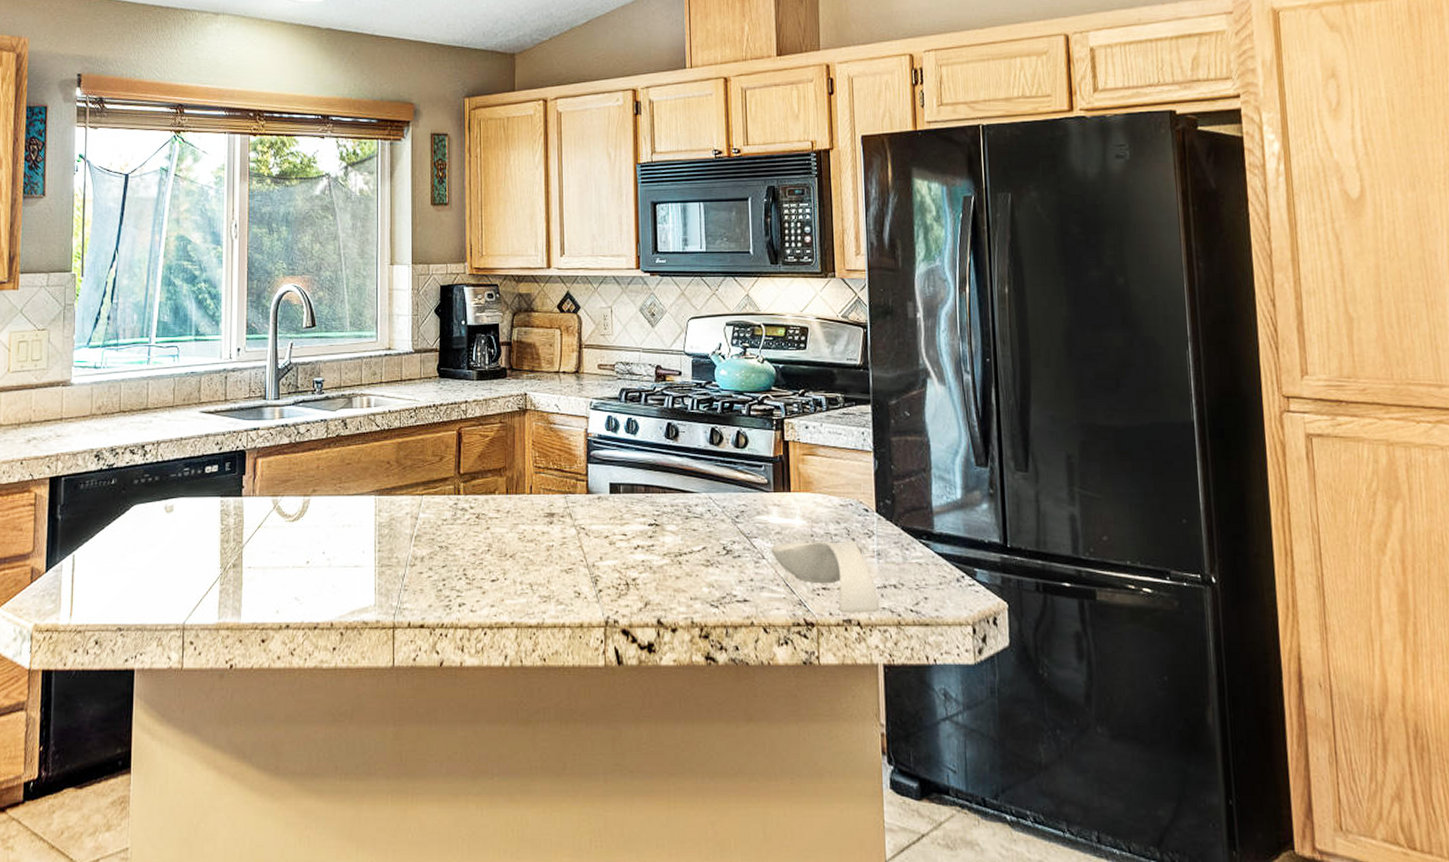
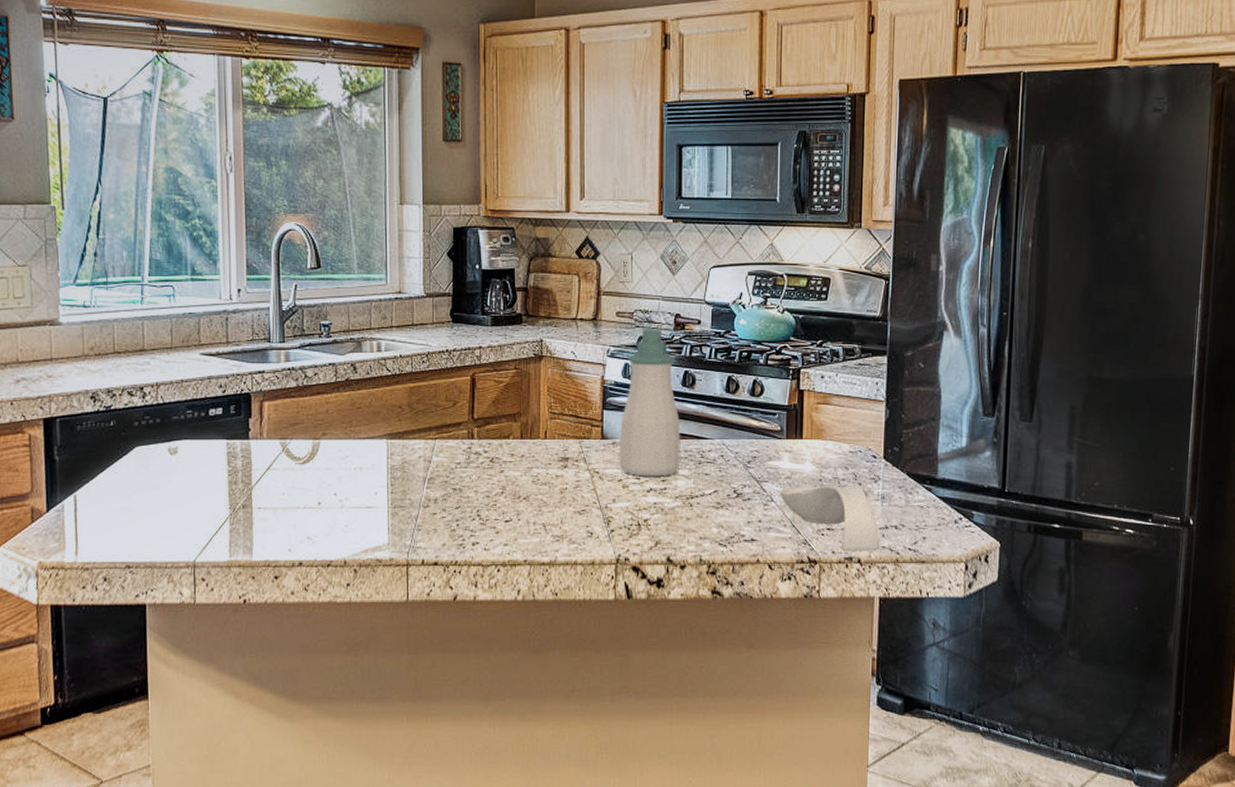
soap bottle: none [604,379,667,533] -> present [619,328,681,477]

